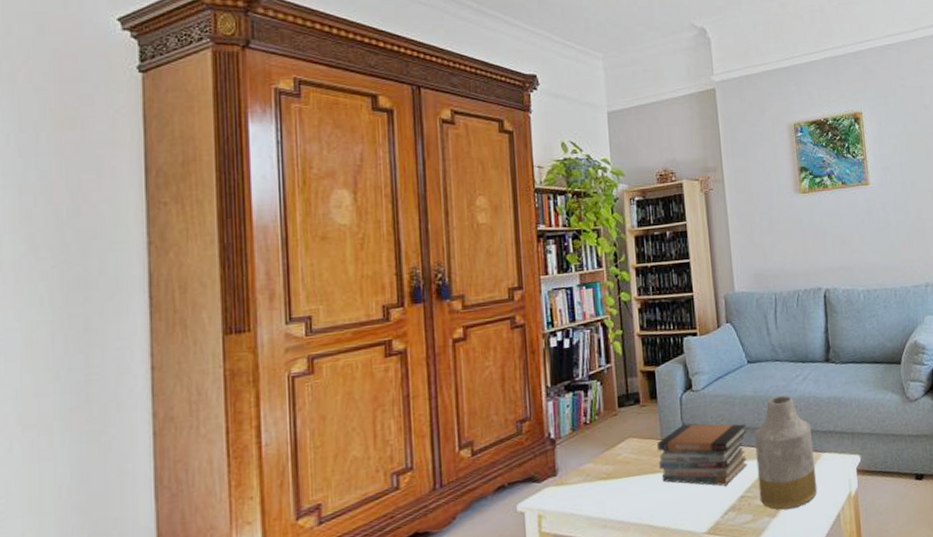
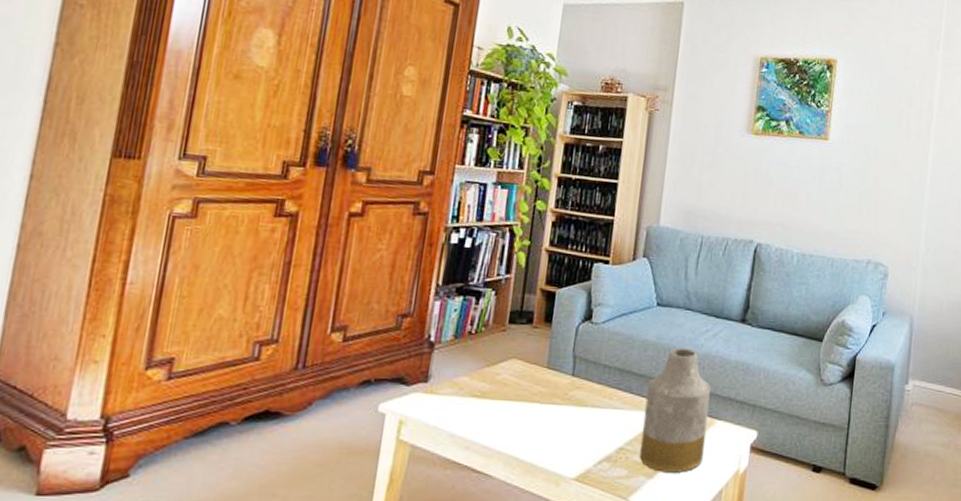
book stack: present [656,423,747,486] -> none [539,356,642,433]

